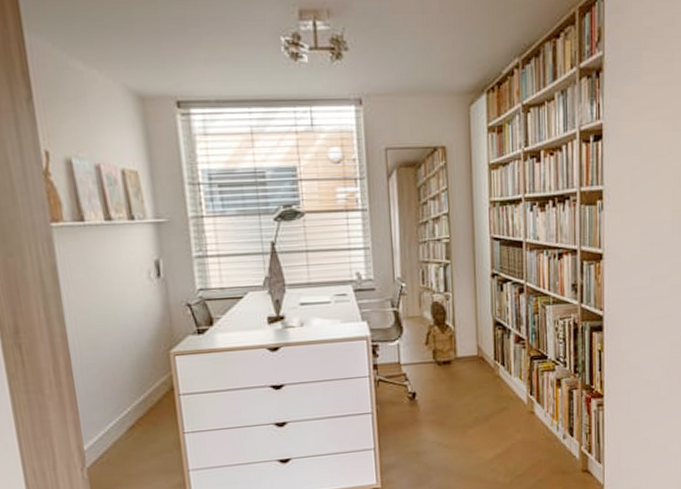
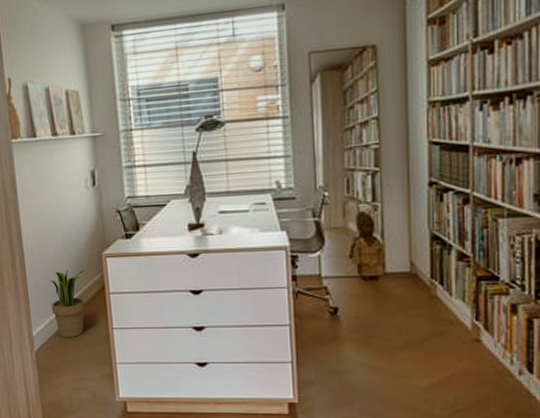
potted plant: none [106,370,151,449] -> present [50,269,86,338]

